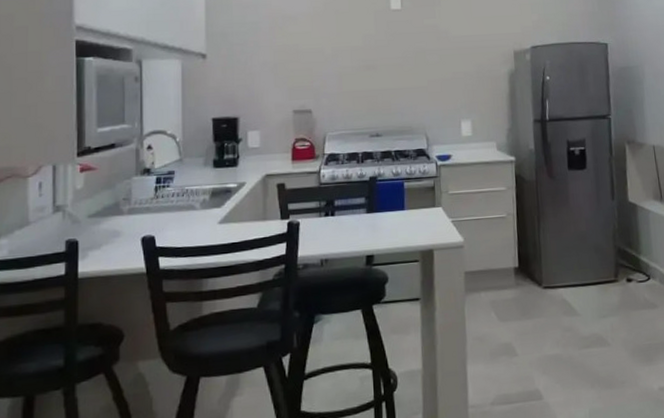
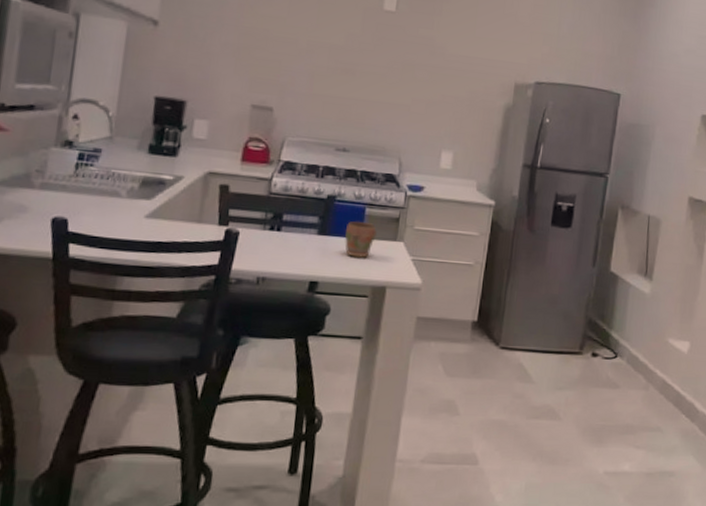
mug: none [390,195,417,228] -> present [345,221,377,258]

